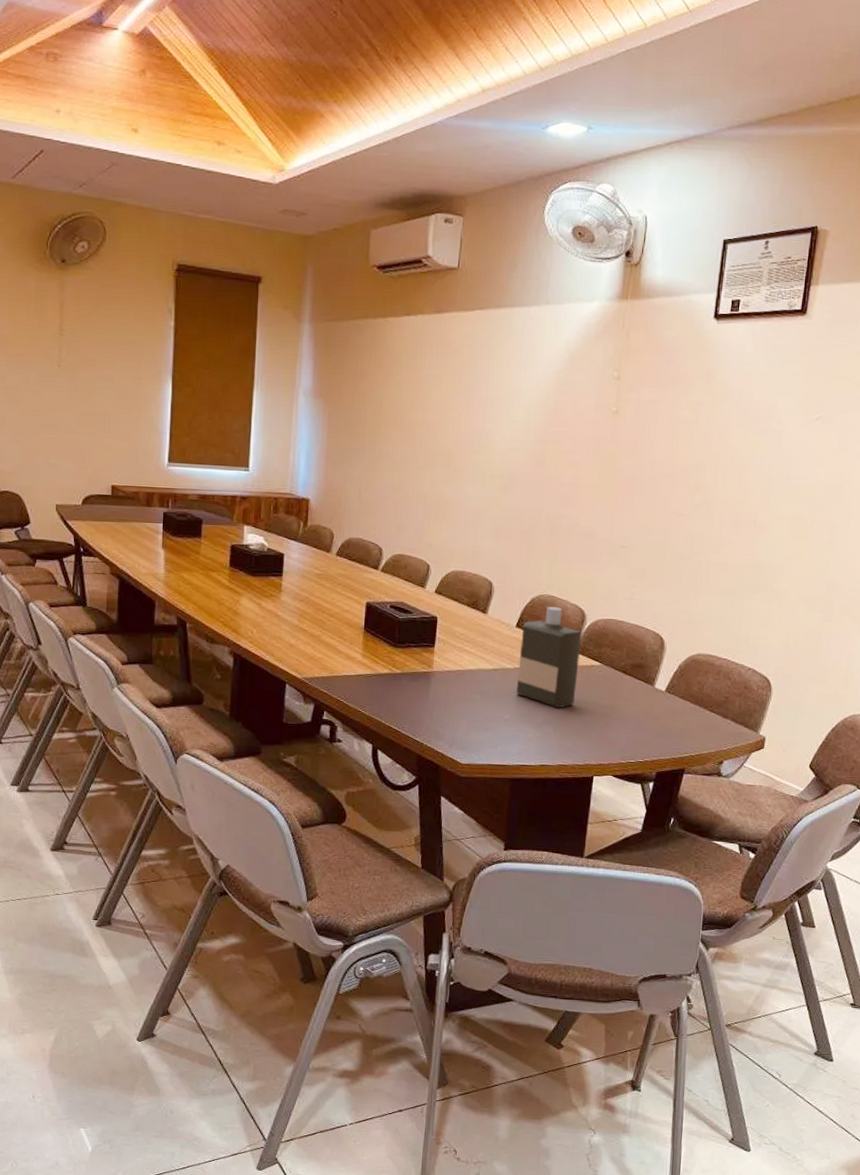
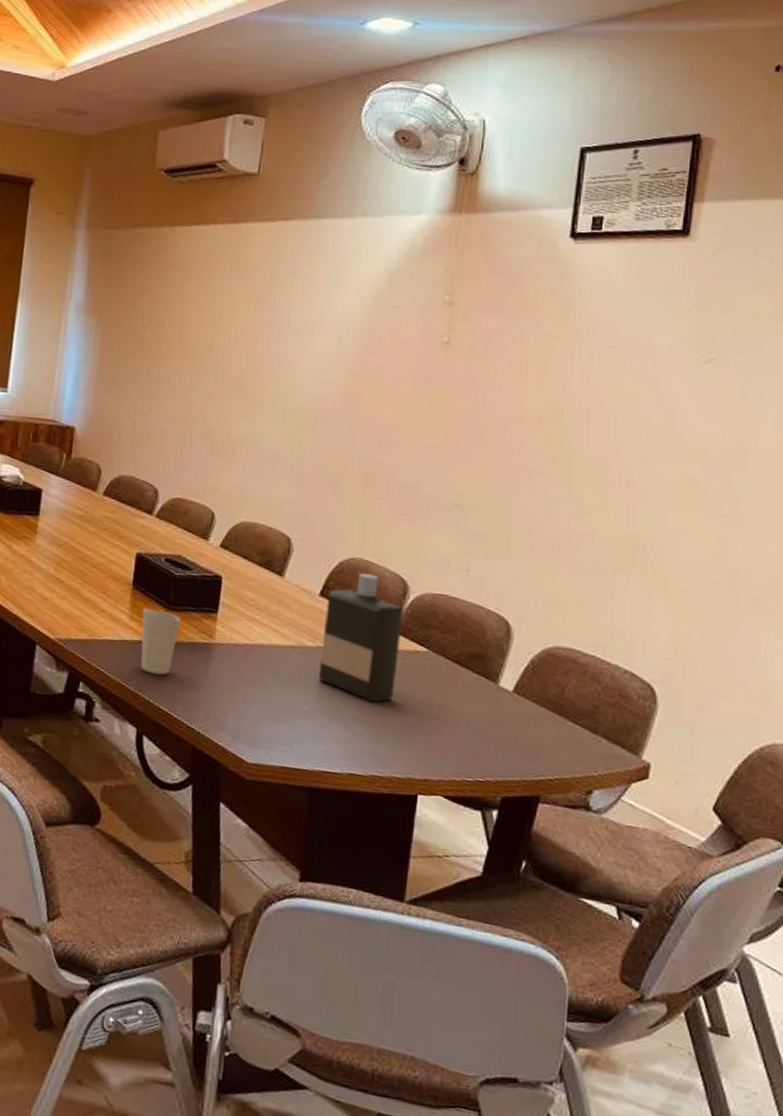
cup: none [373,647,405,701] -> present [141,607,181,675]

